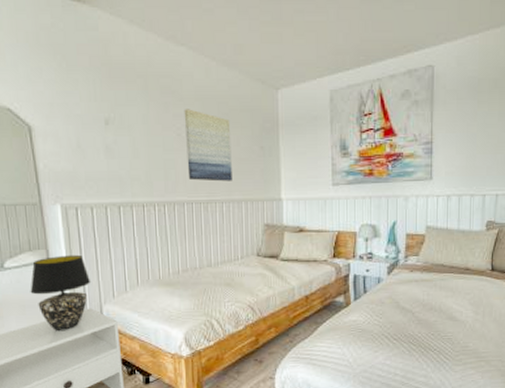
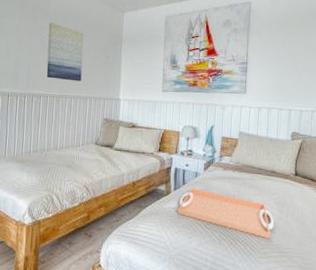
serving tray: none [360,296,470,345] -> present [178,188,275,240]

